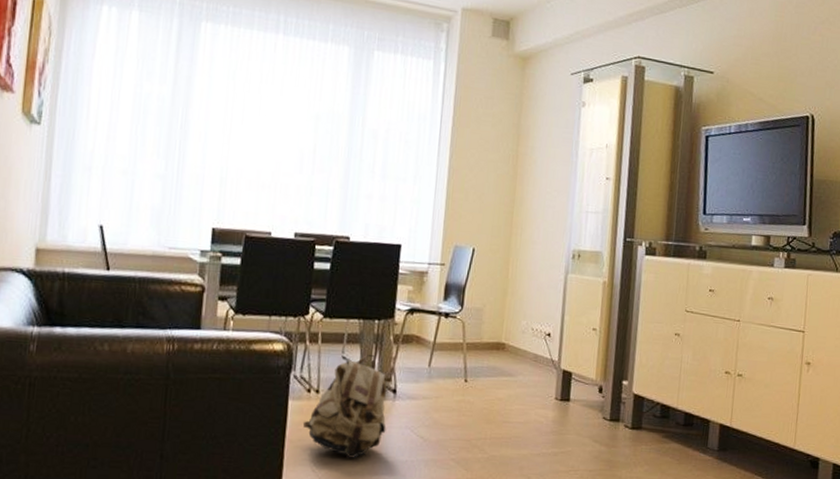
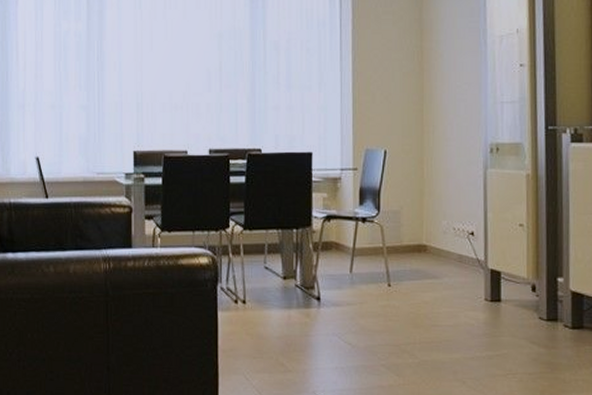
backpack: present [302,354,387,458] -> none [233,263,314,366]

